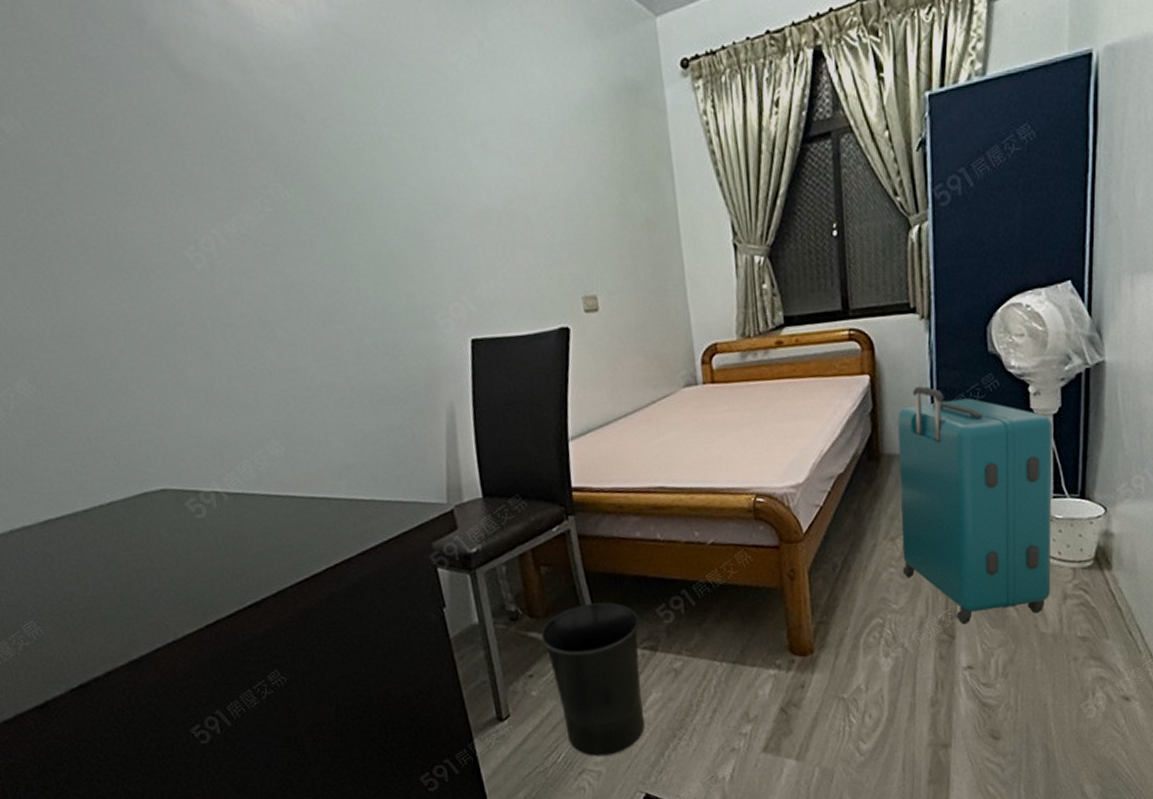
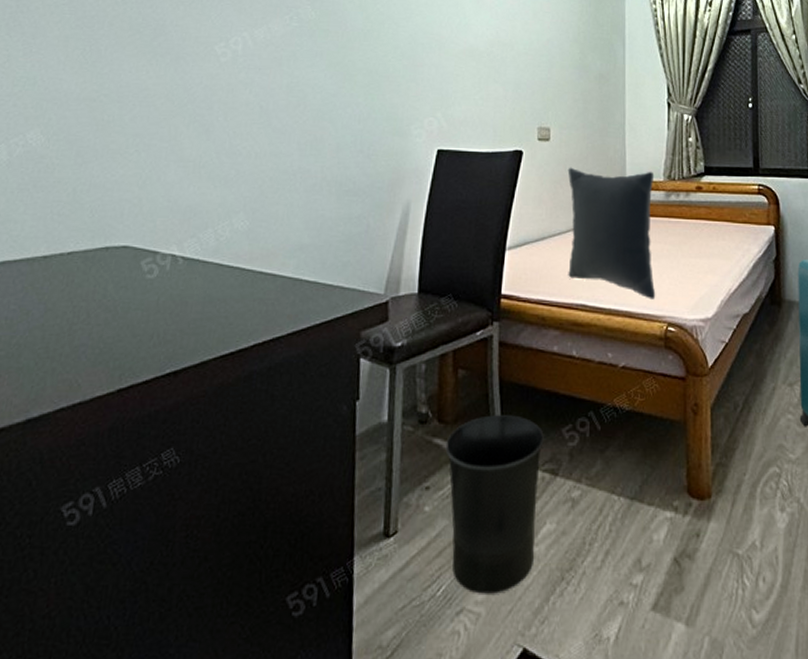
pillow: none [624,330,740,473] -> present [567,167,656,299]

